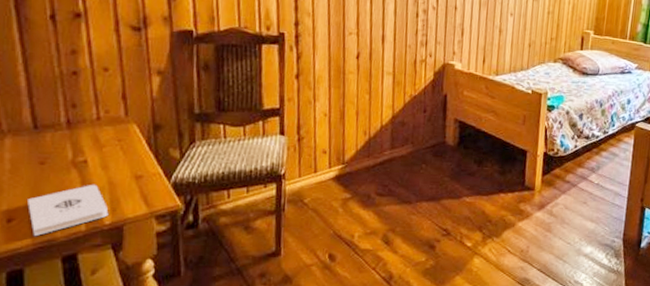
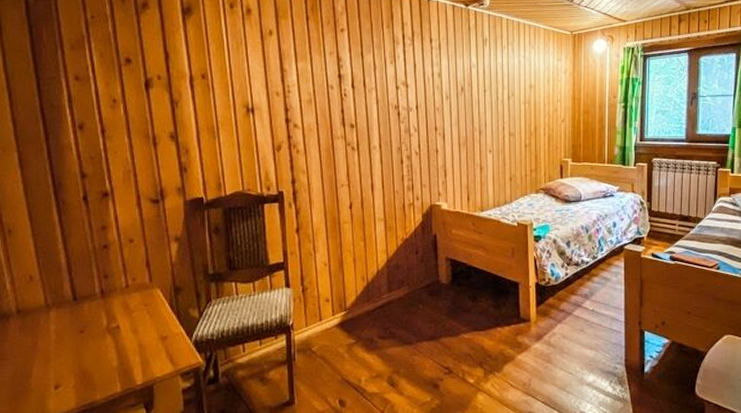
notepad: present [27,184,109,237] -> none [71,347,140,401]

